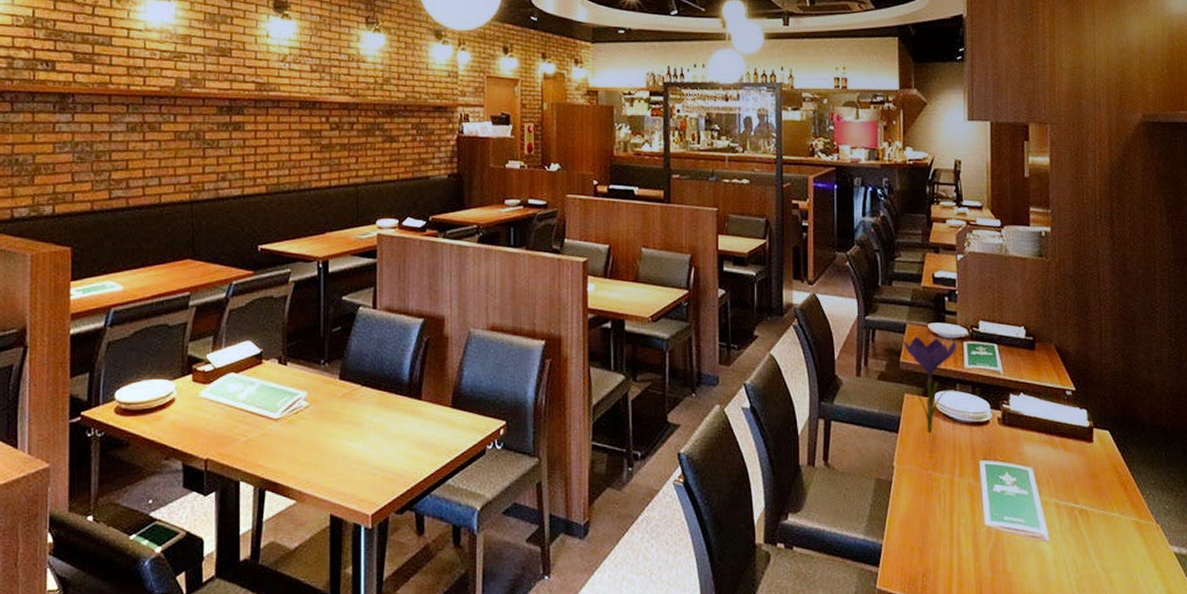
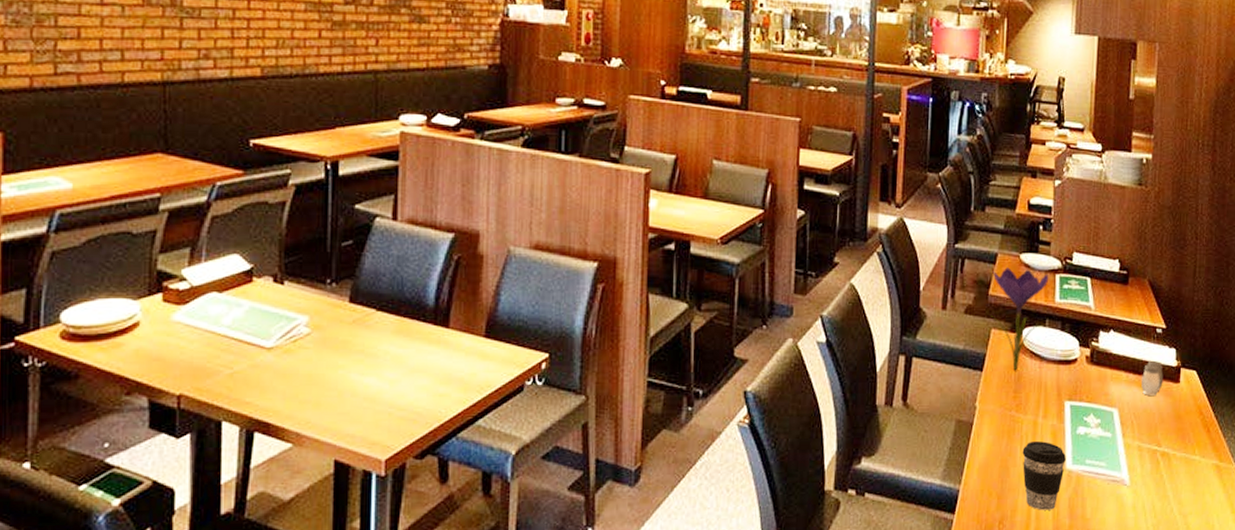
coffee cup: none [941,499,984,564] -> present [1022,441,1066,510]
salt and pepper shaker: none [1054,421,1076,455] -> present [1141,360,1164,395]

